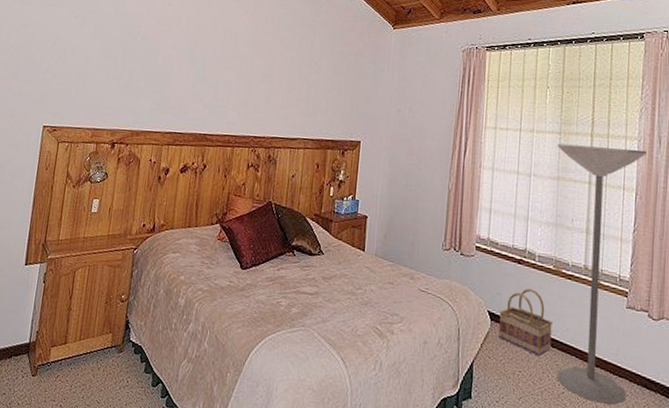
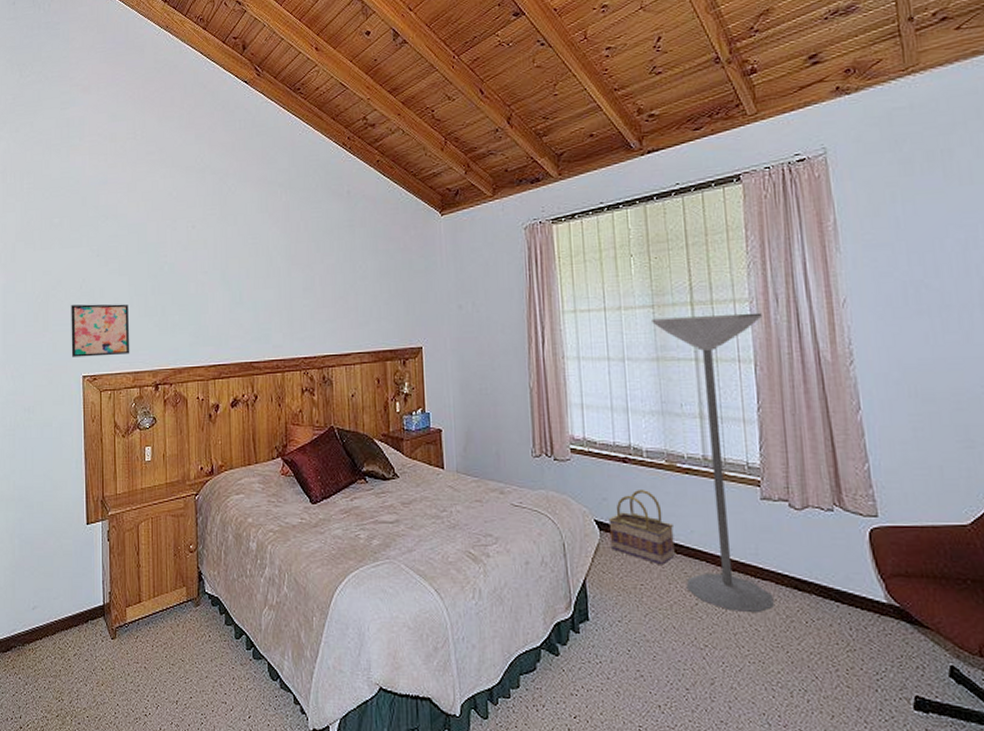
wall art: none [35,59,98,111] -> present [71,304,130,357]

